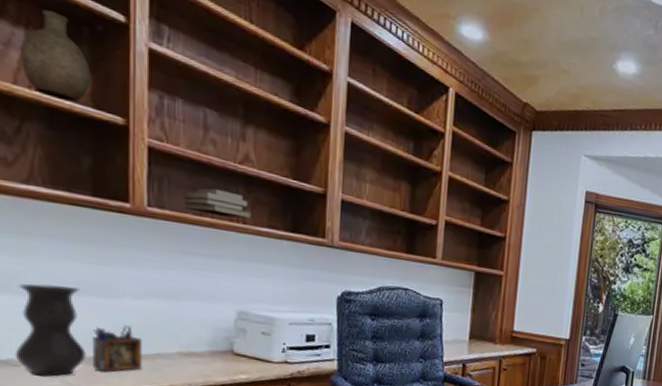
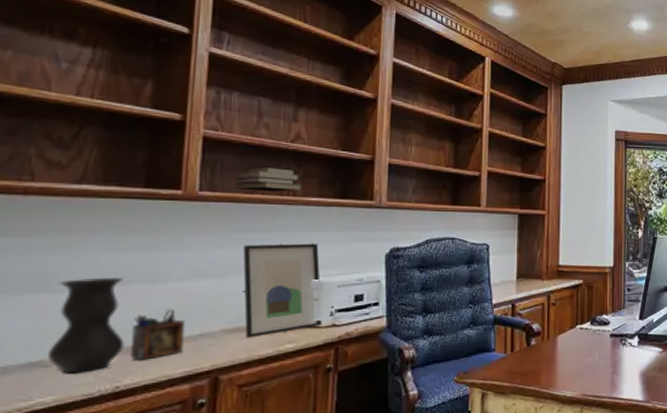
decorative vase: present [21,9,91,102] -> none [85,30,153,105]
picture frame: none [194,269,275,364] -> present [242,243,323,338]

